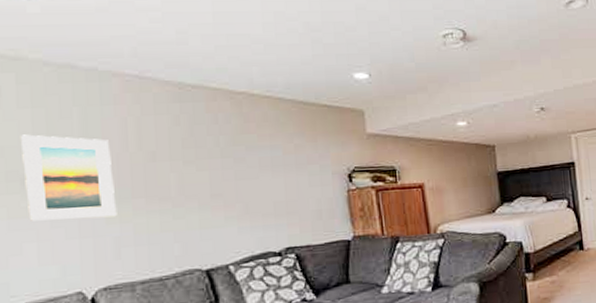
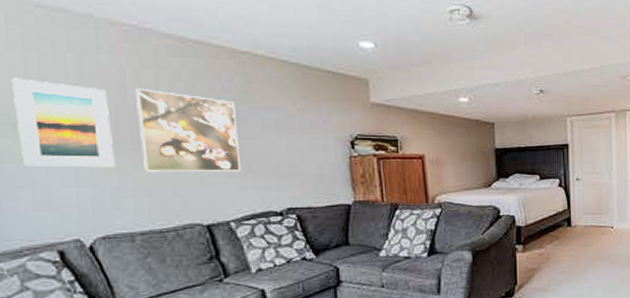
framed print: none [137,135,240,219] -> present [136,87,241,172]

